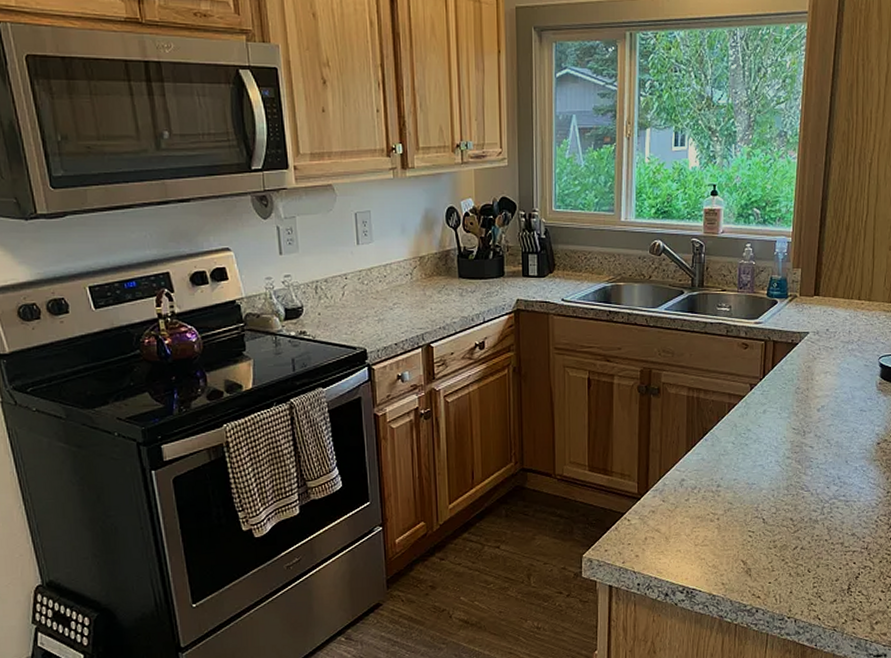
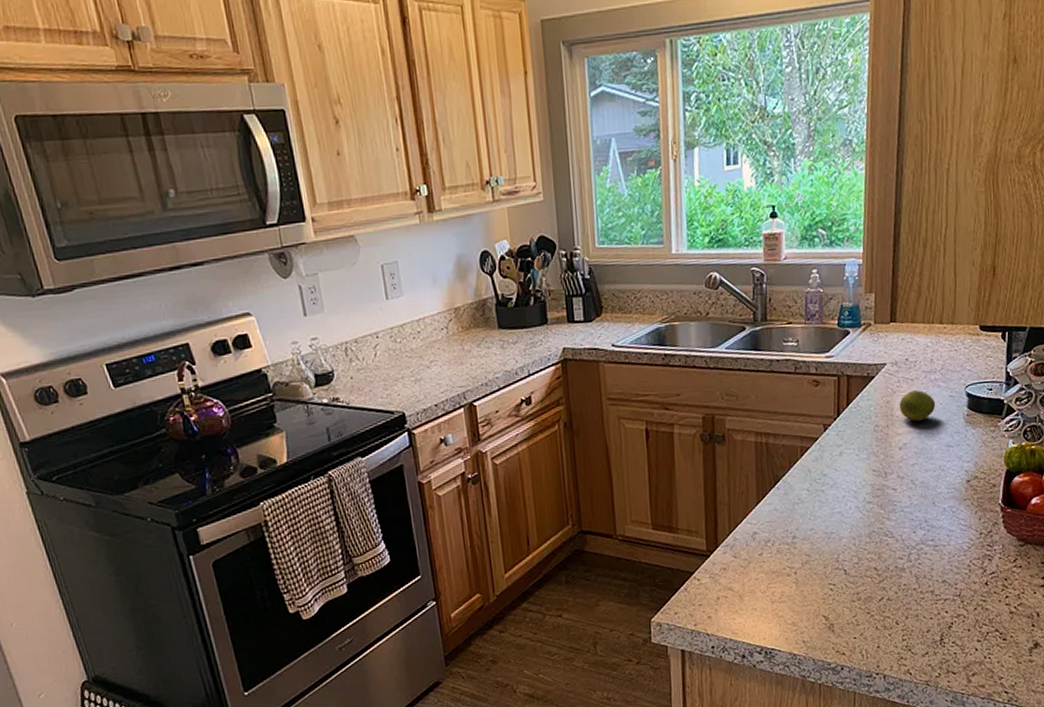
fruit: none [819,358,852,386] -> present [899,390,936,421]

